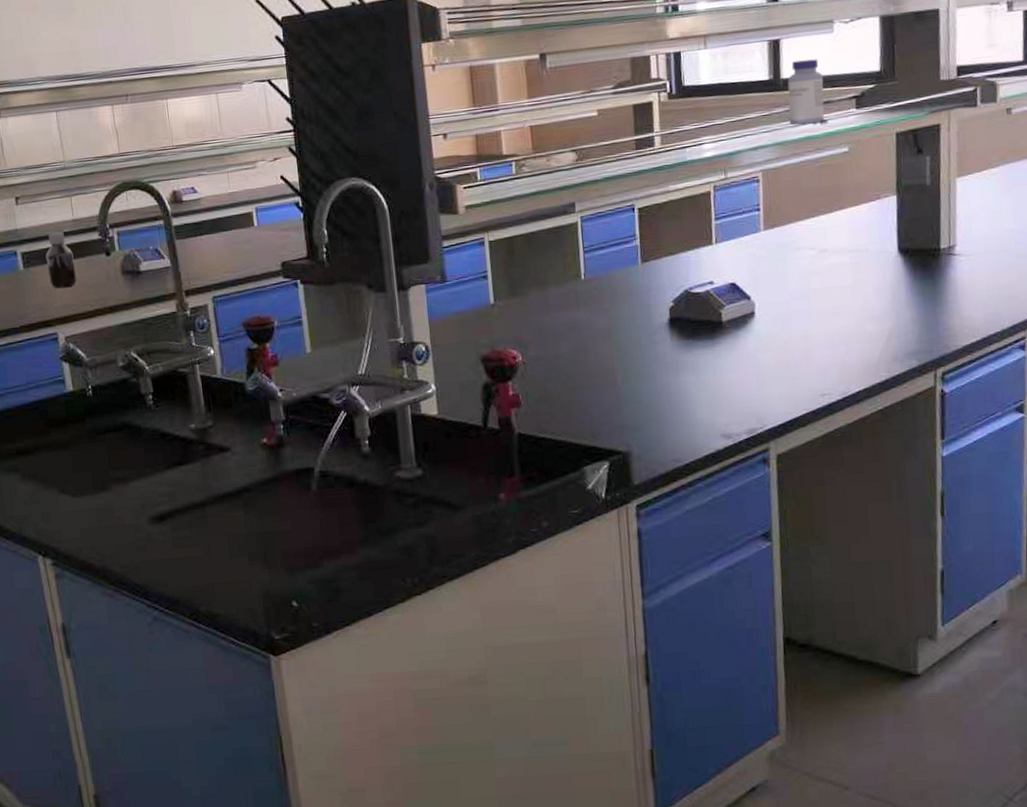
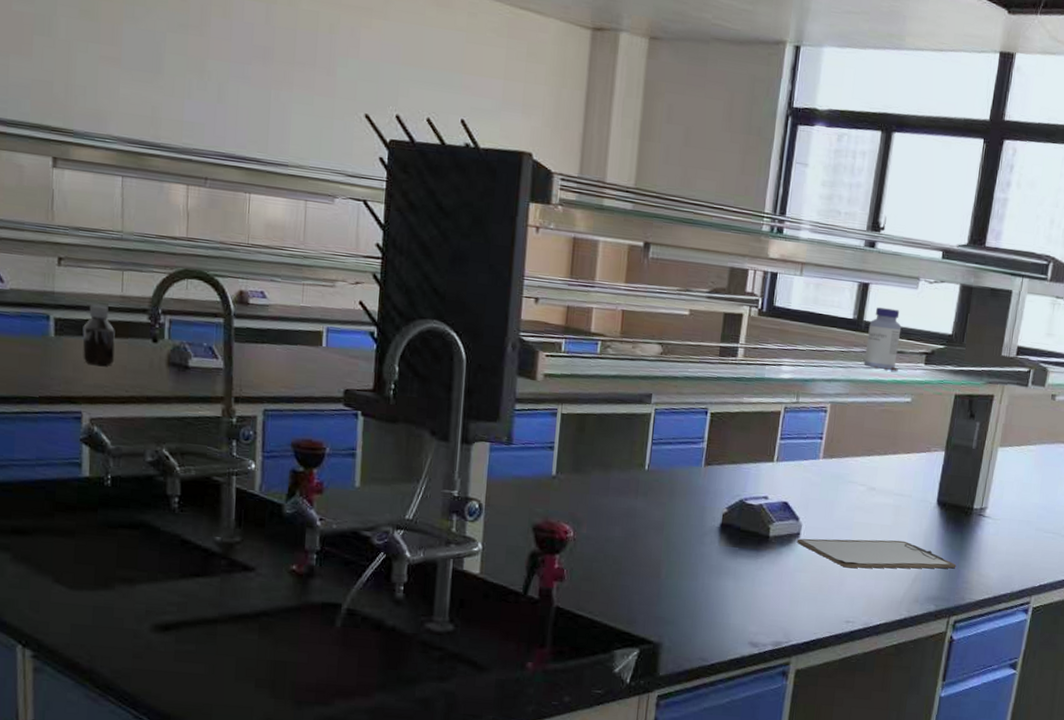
clipboard: none [752,298,933,339] -> present [797,538,957,569]

